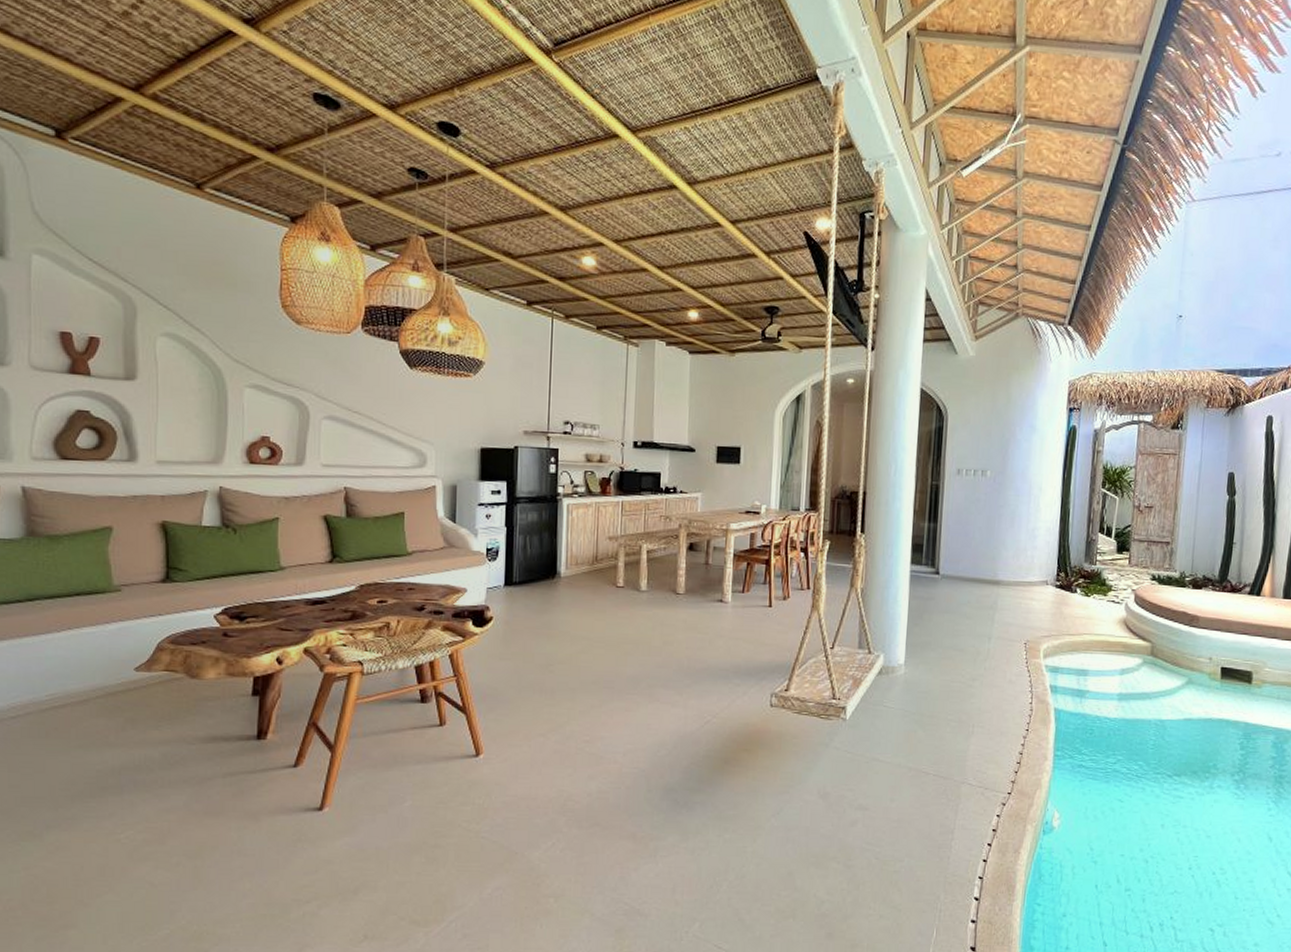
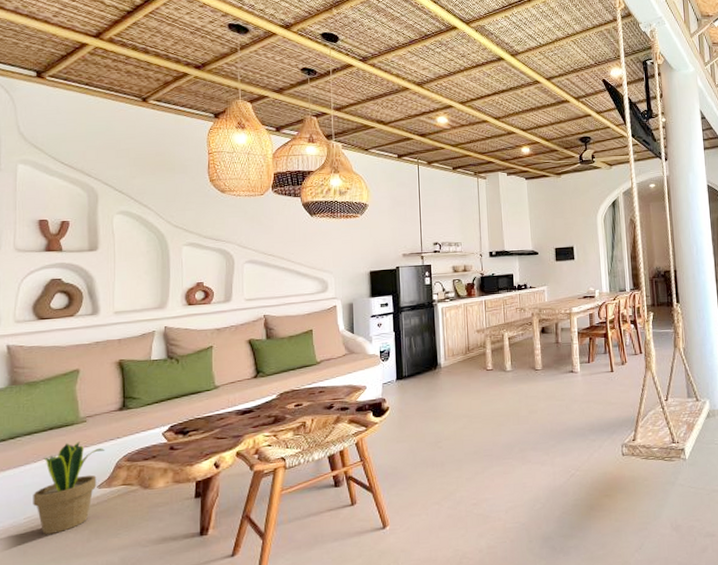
potted plant: none [56,613,143,717] -> present [33,442,104,534]

